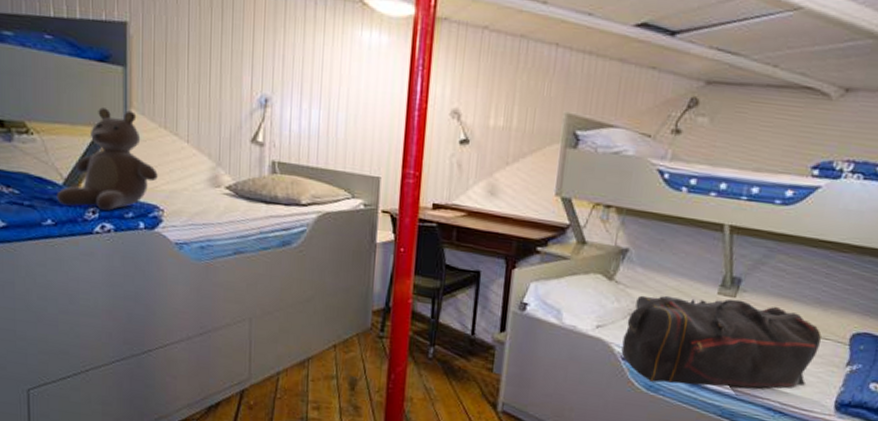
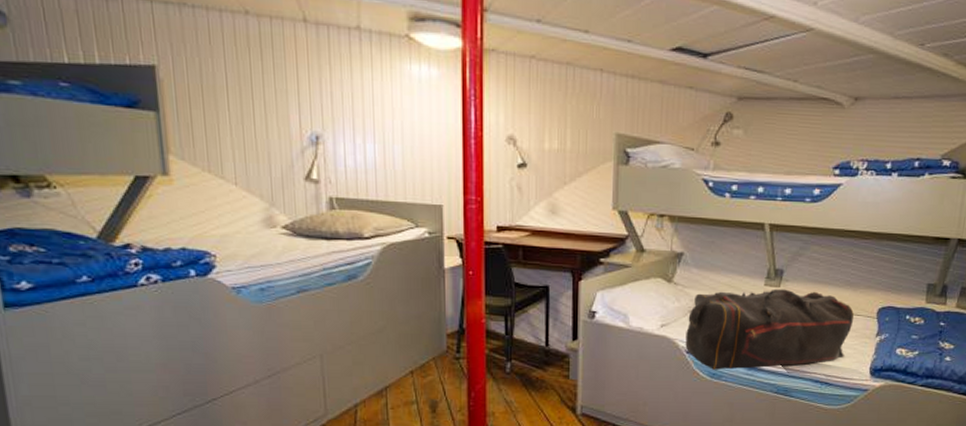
teddy bear: present [56,107,158,211] -> none [90,155,206,261]

